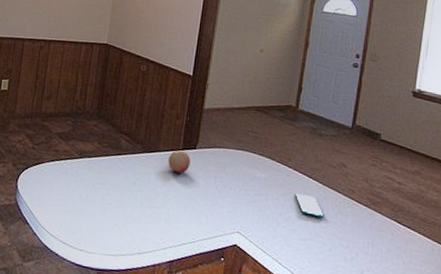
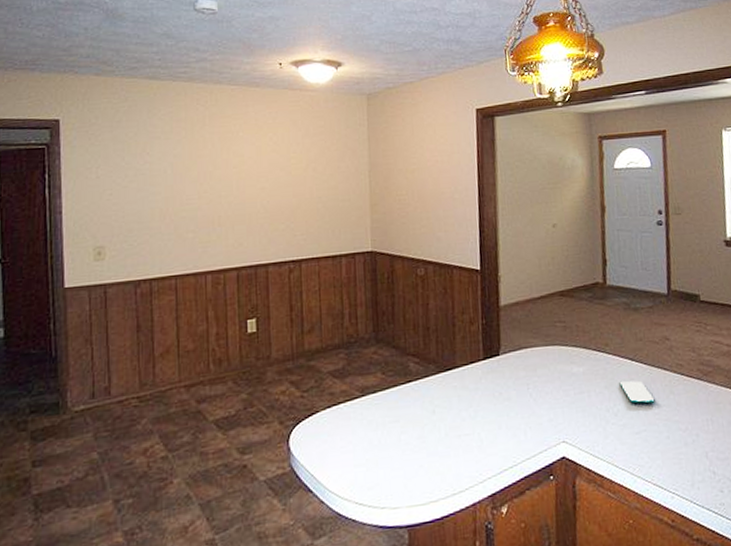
fruit: present [168,150,191,174] -> none [469,360,496,388]

